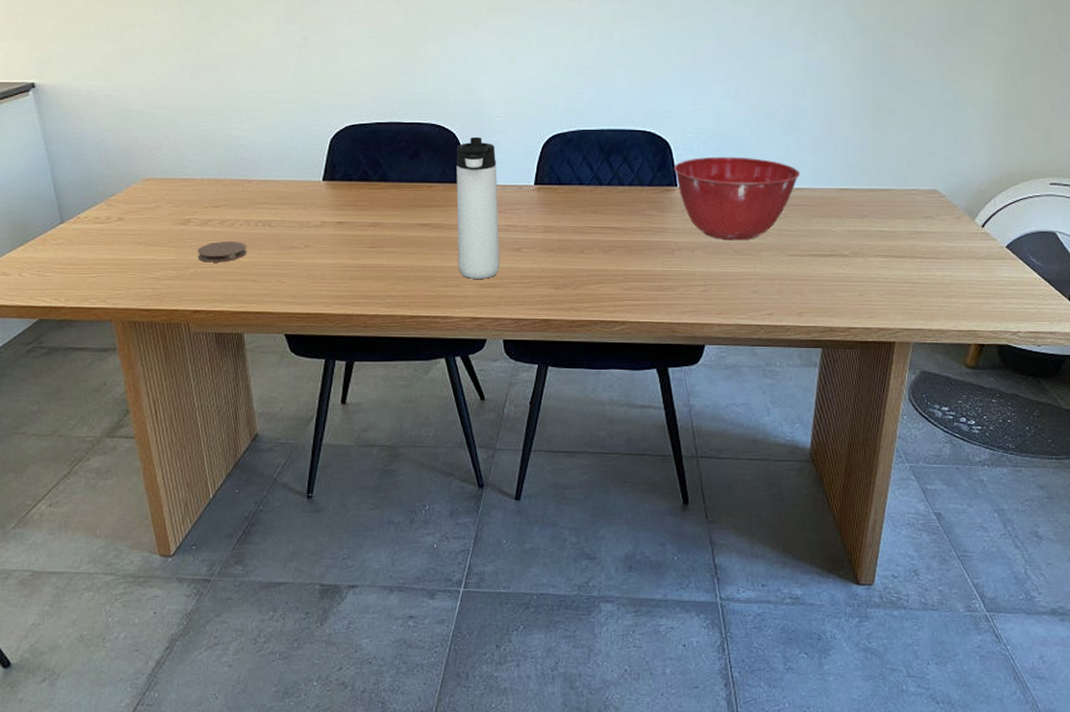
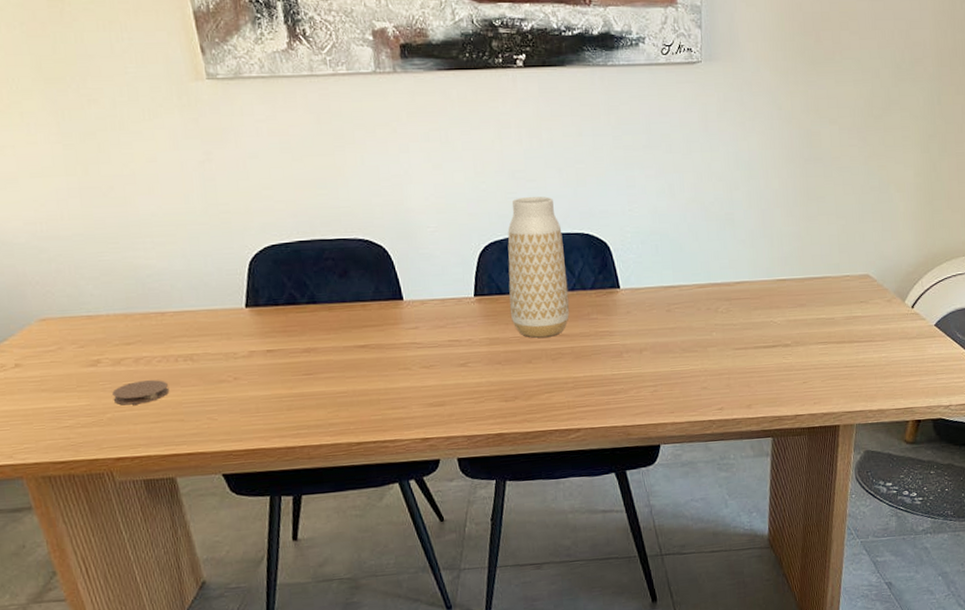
thermos bottle: present [456,136,500,280] -> none [388,249,447,400]
vase: none [567,93,626,229] -> present [508,196,570,338]
mixing bowl: present [674,156,801,241] -> none [615,254,740,339]

